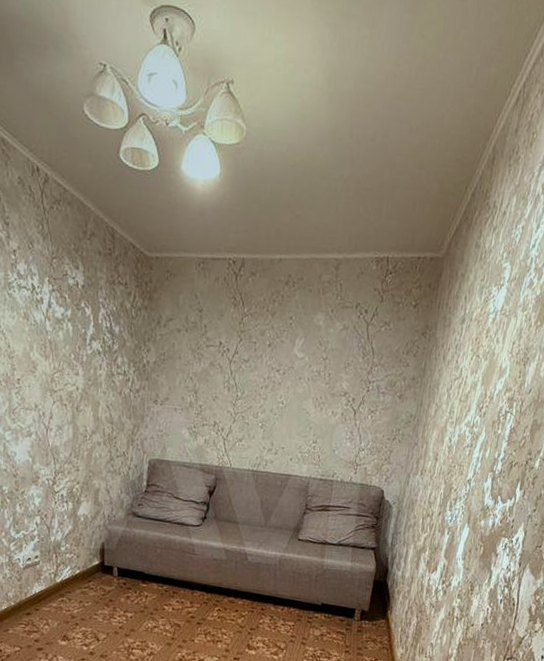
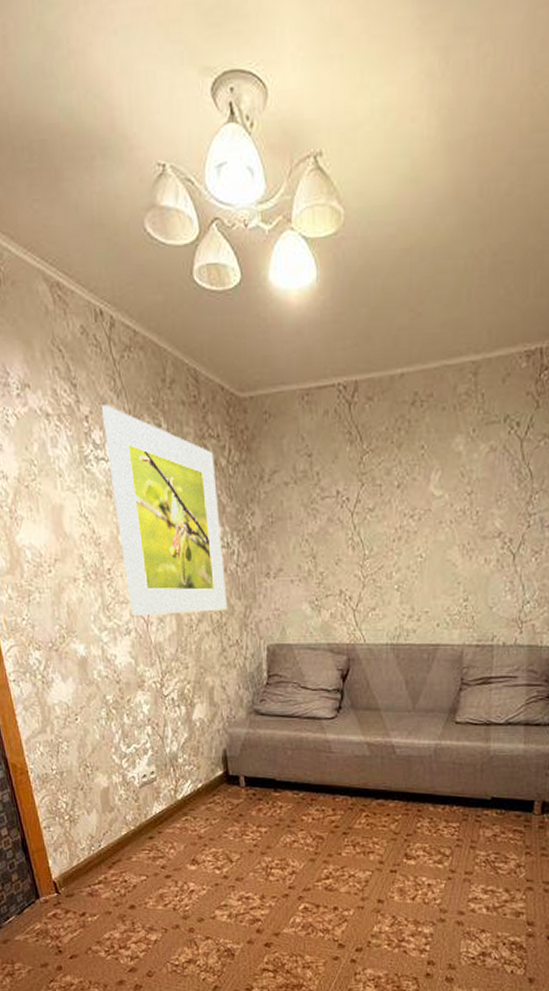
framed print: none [28,243,121,427] -> present [101,404,228,617]

